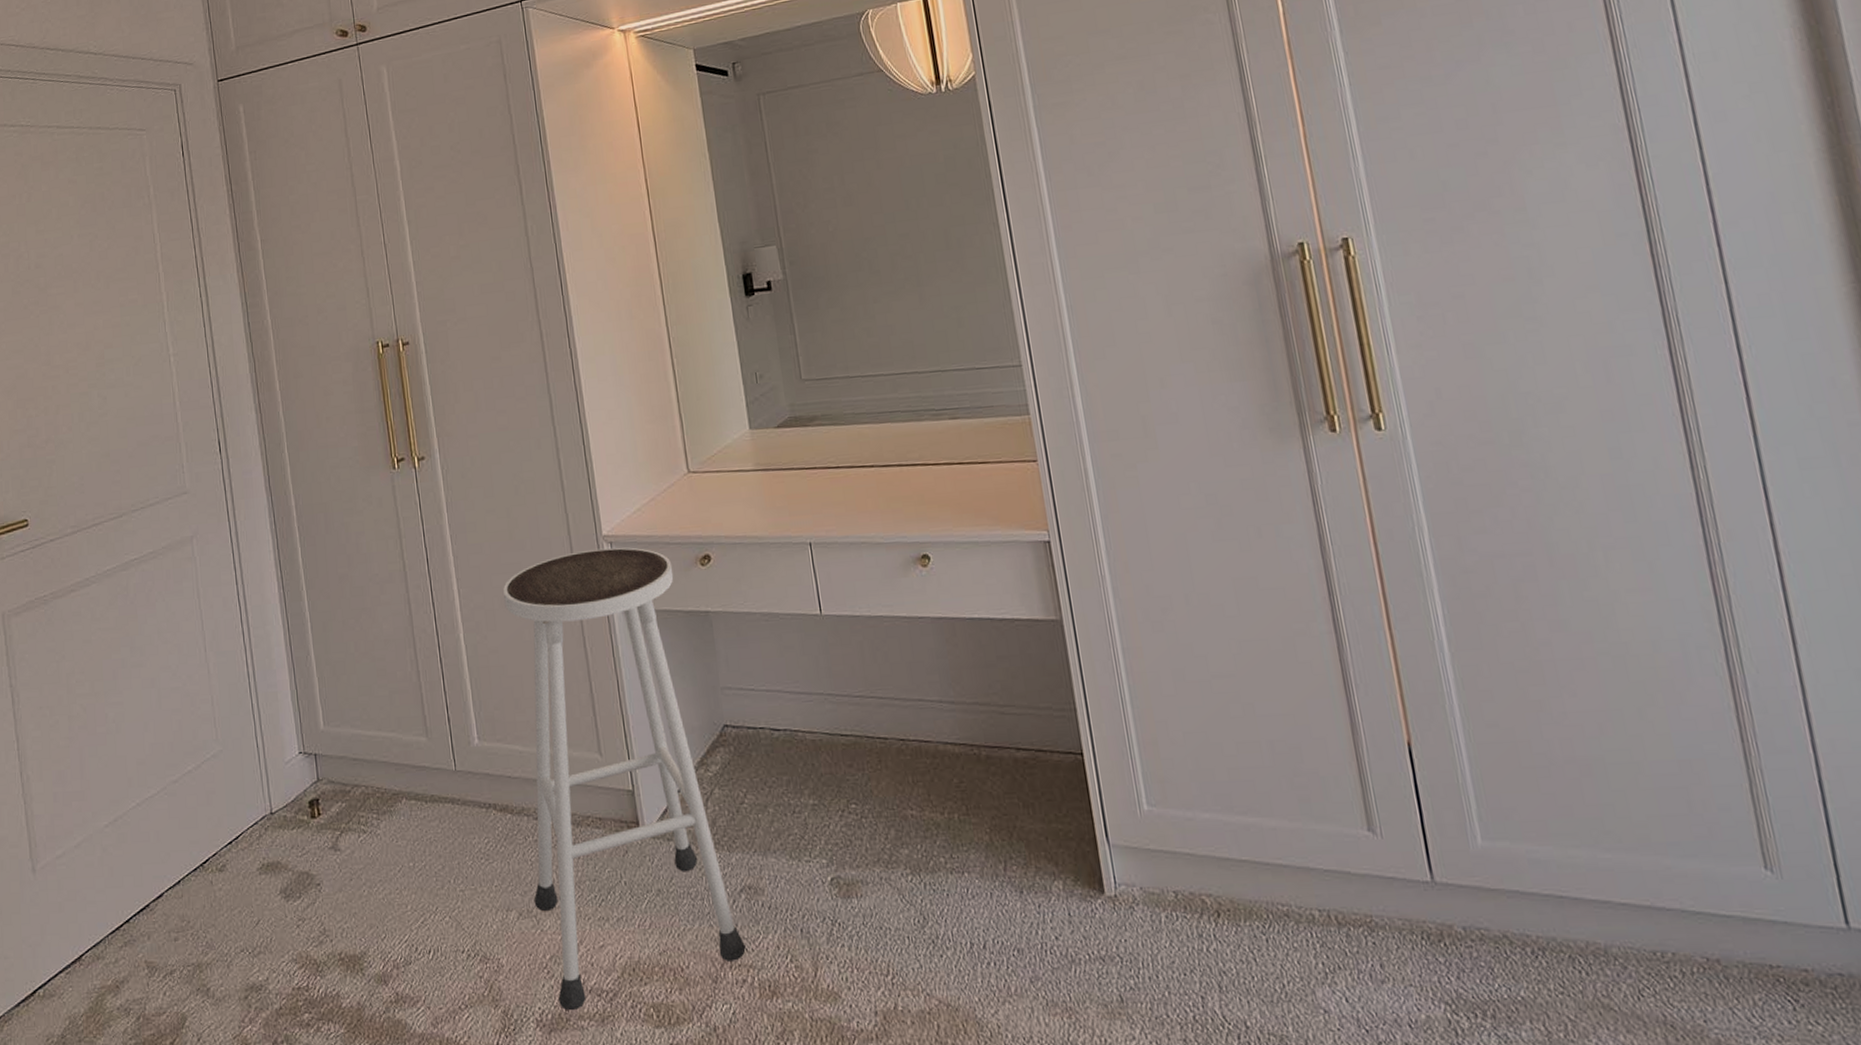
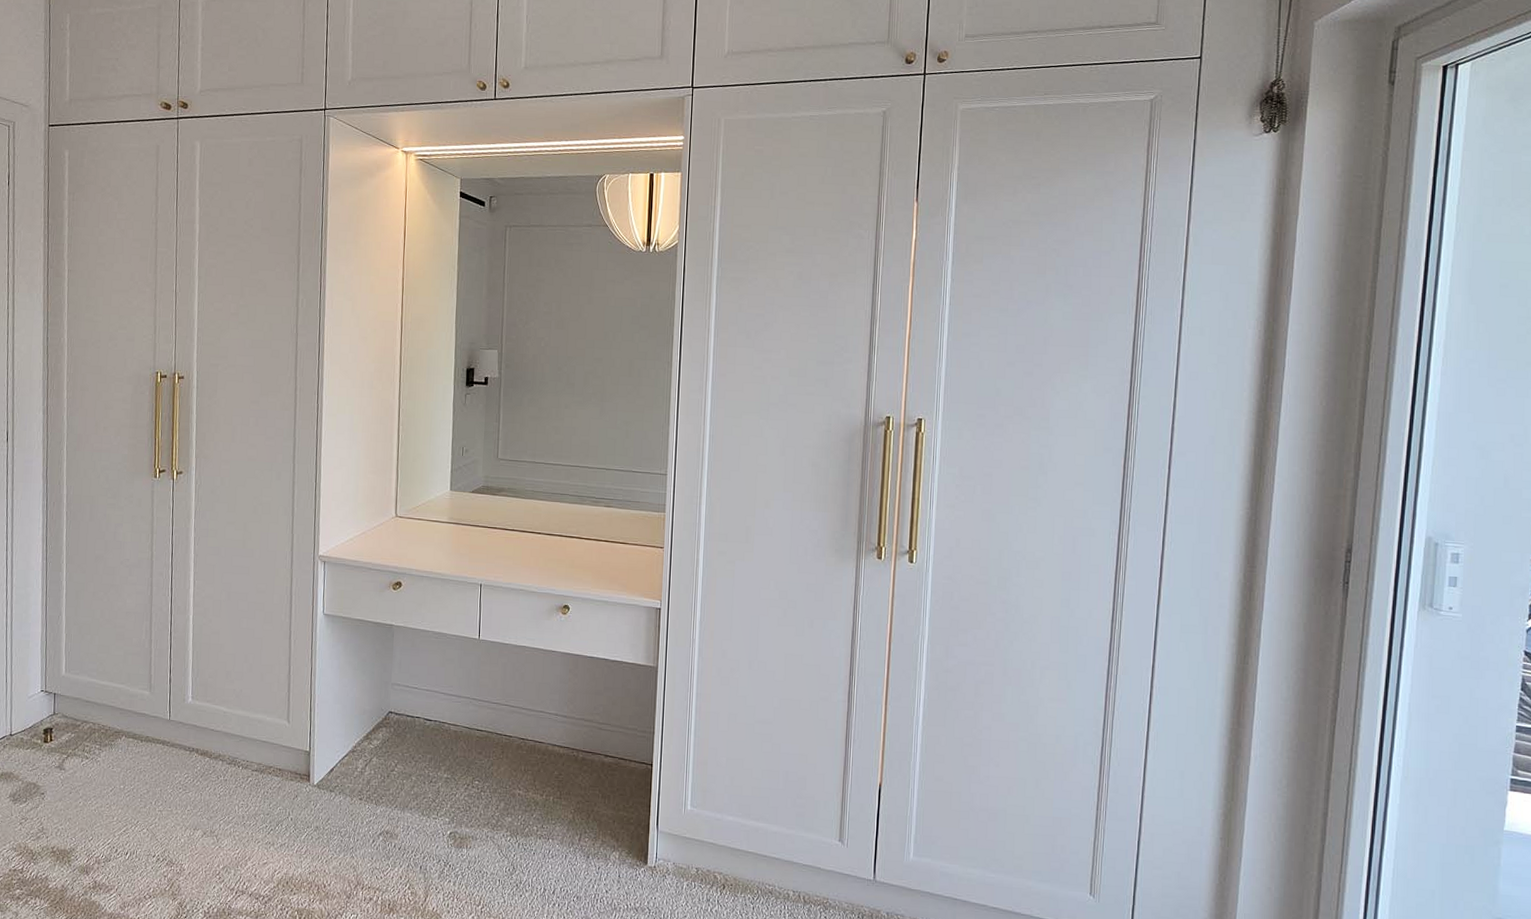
stool: present [503,547,746,1011] -> none [217,564,376,908]

